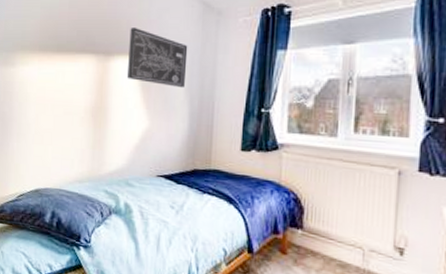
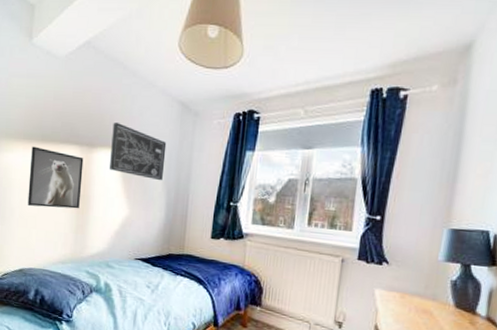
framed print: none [43,58,100,123] -> present [27,146,84,209]

